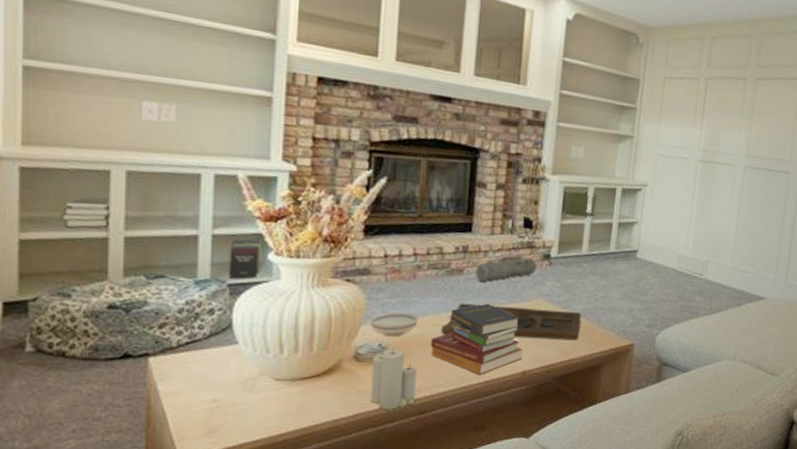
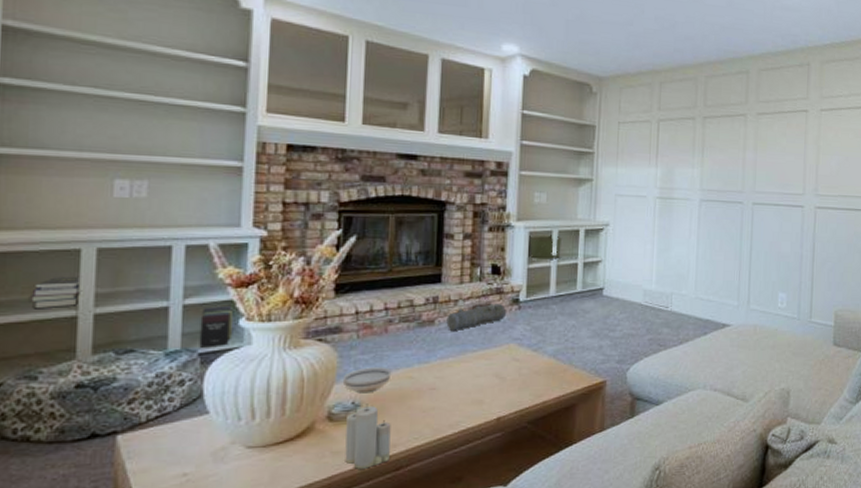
books: present [431,303,523,376] -> none [405,351,497,426]
decorative tray: present [441,303,582,340] -> none [414,353,553,386]

